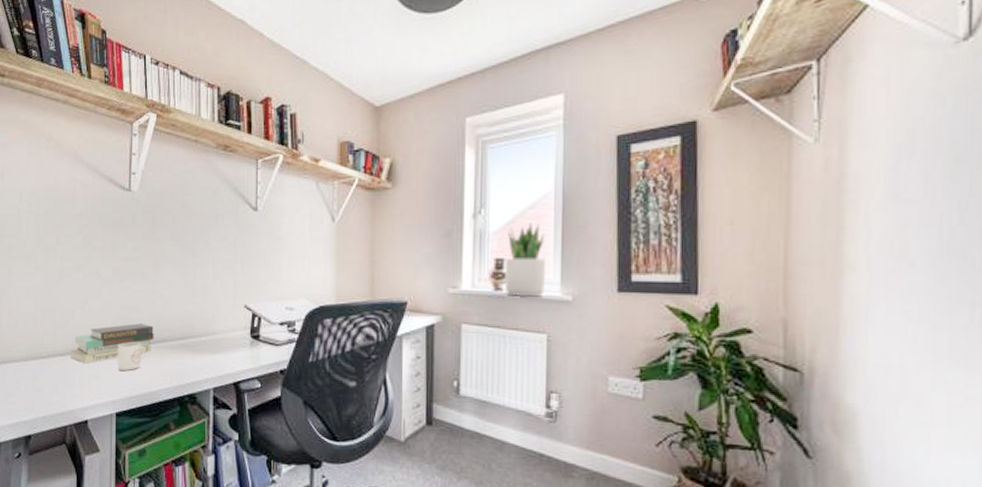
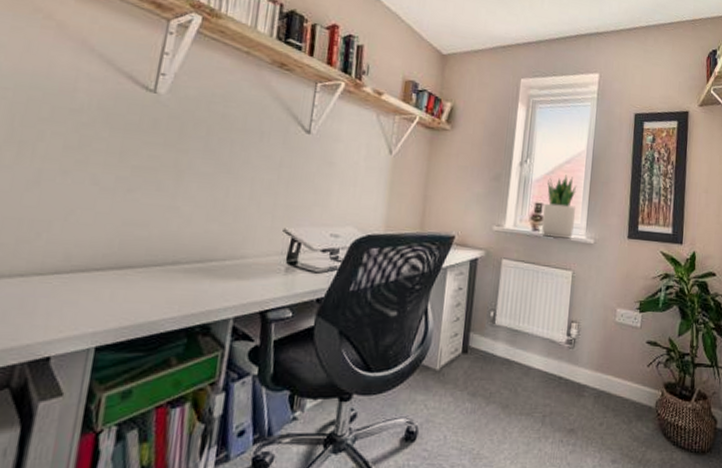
books: present [69,323,154,364] -> none [35,242,165,288]
mug: present [116,341,145,371] -> none [106,262,149,297]

